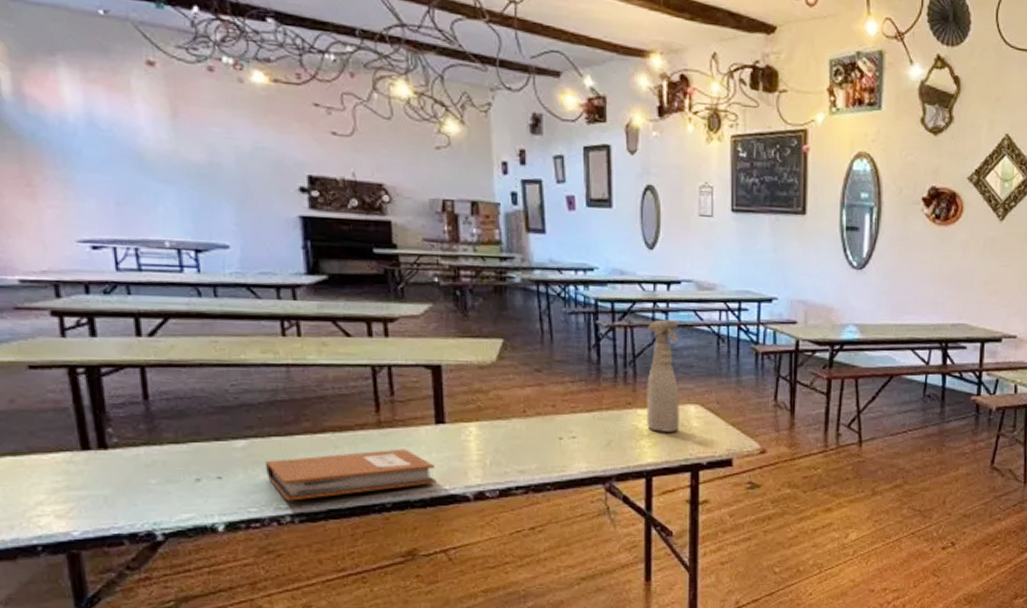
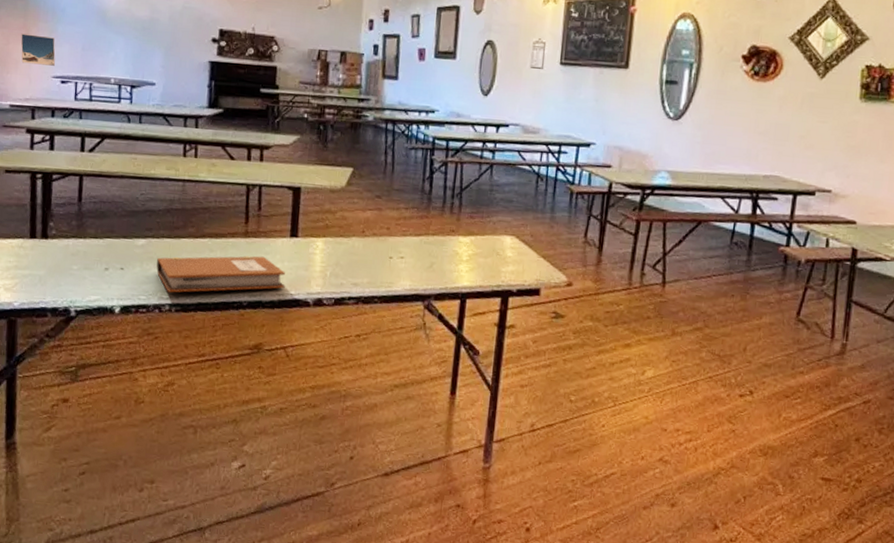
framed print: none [19,184,78,227] -> present [21,33,56,66]
spray bottle: present [647,319,681,432] -> none [466,158,503,260]

